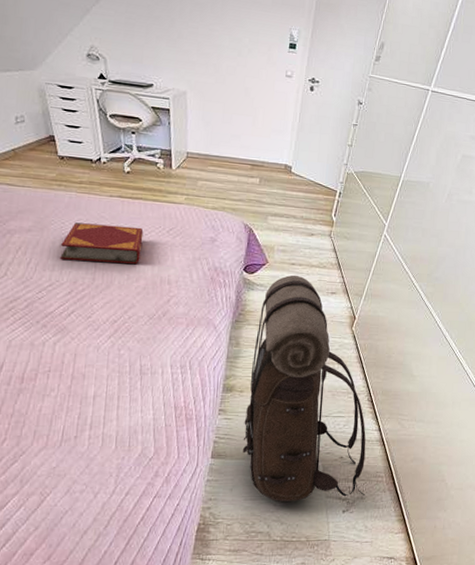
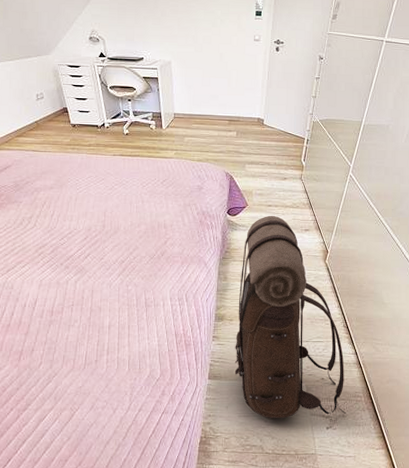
hardback book: present [60,222,144,264] -> none [76,179,142,212]

